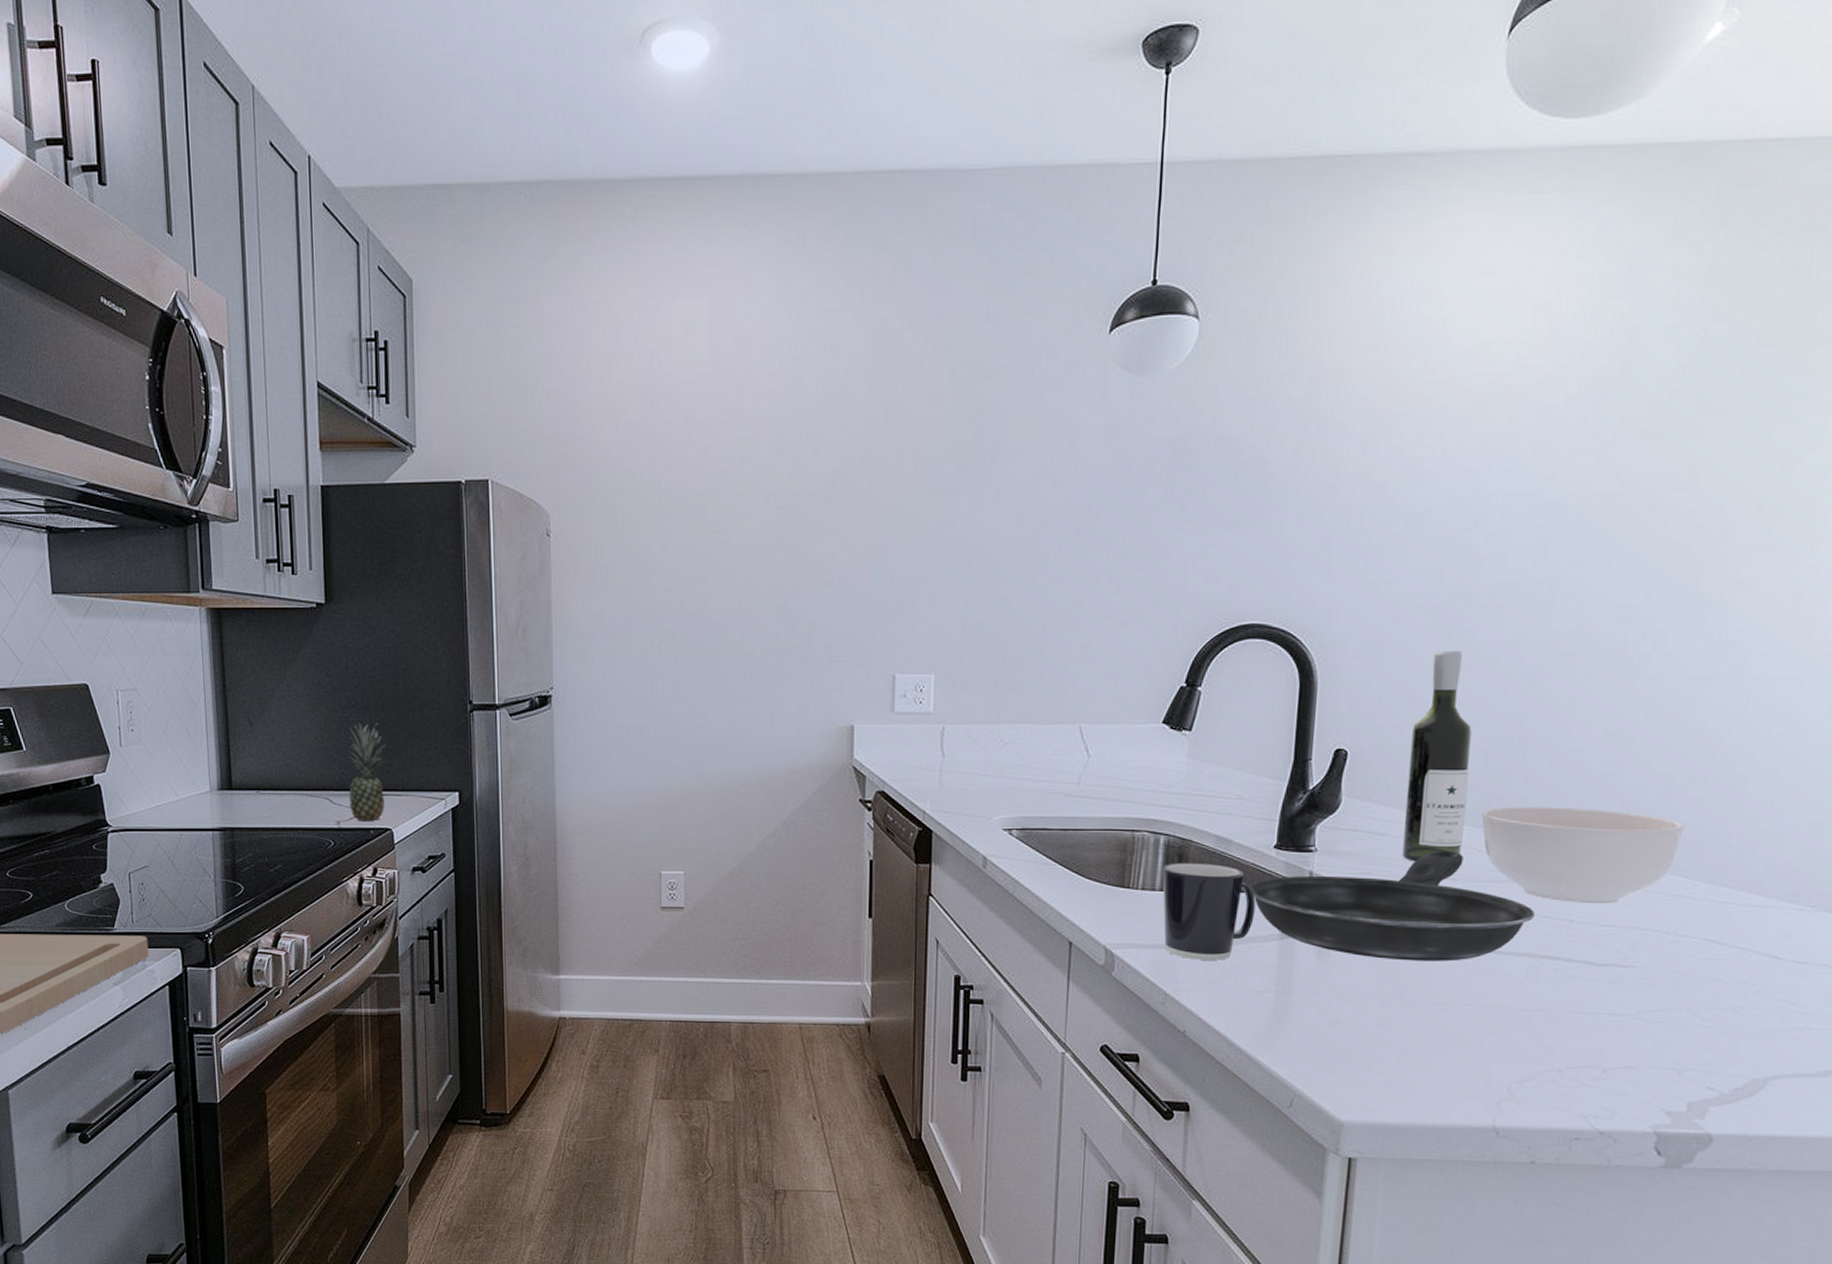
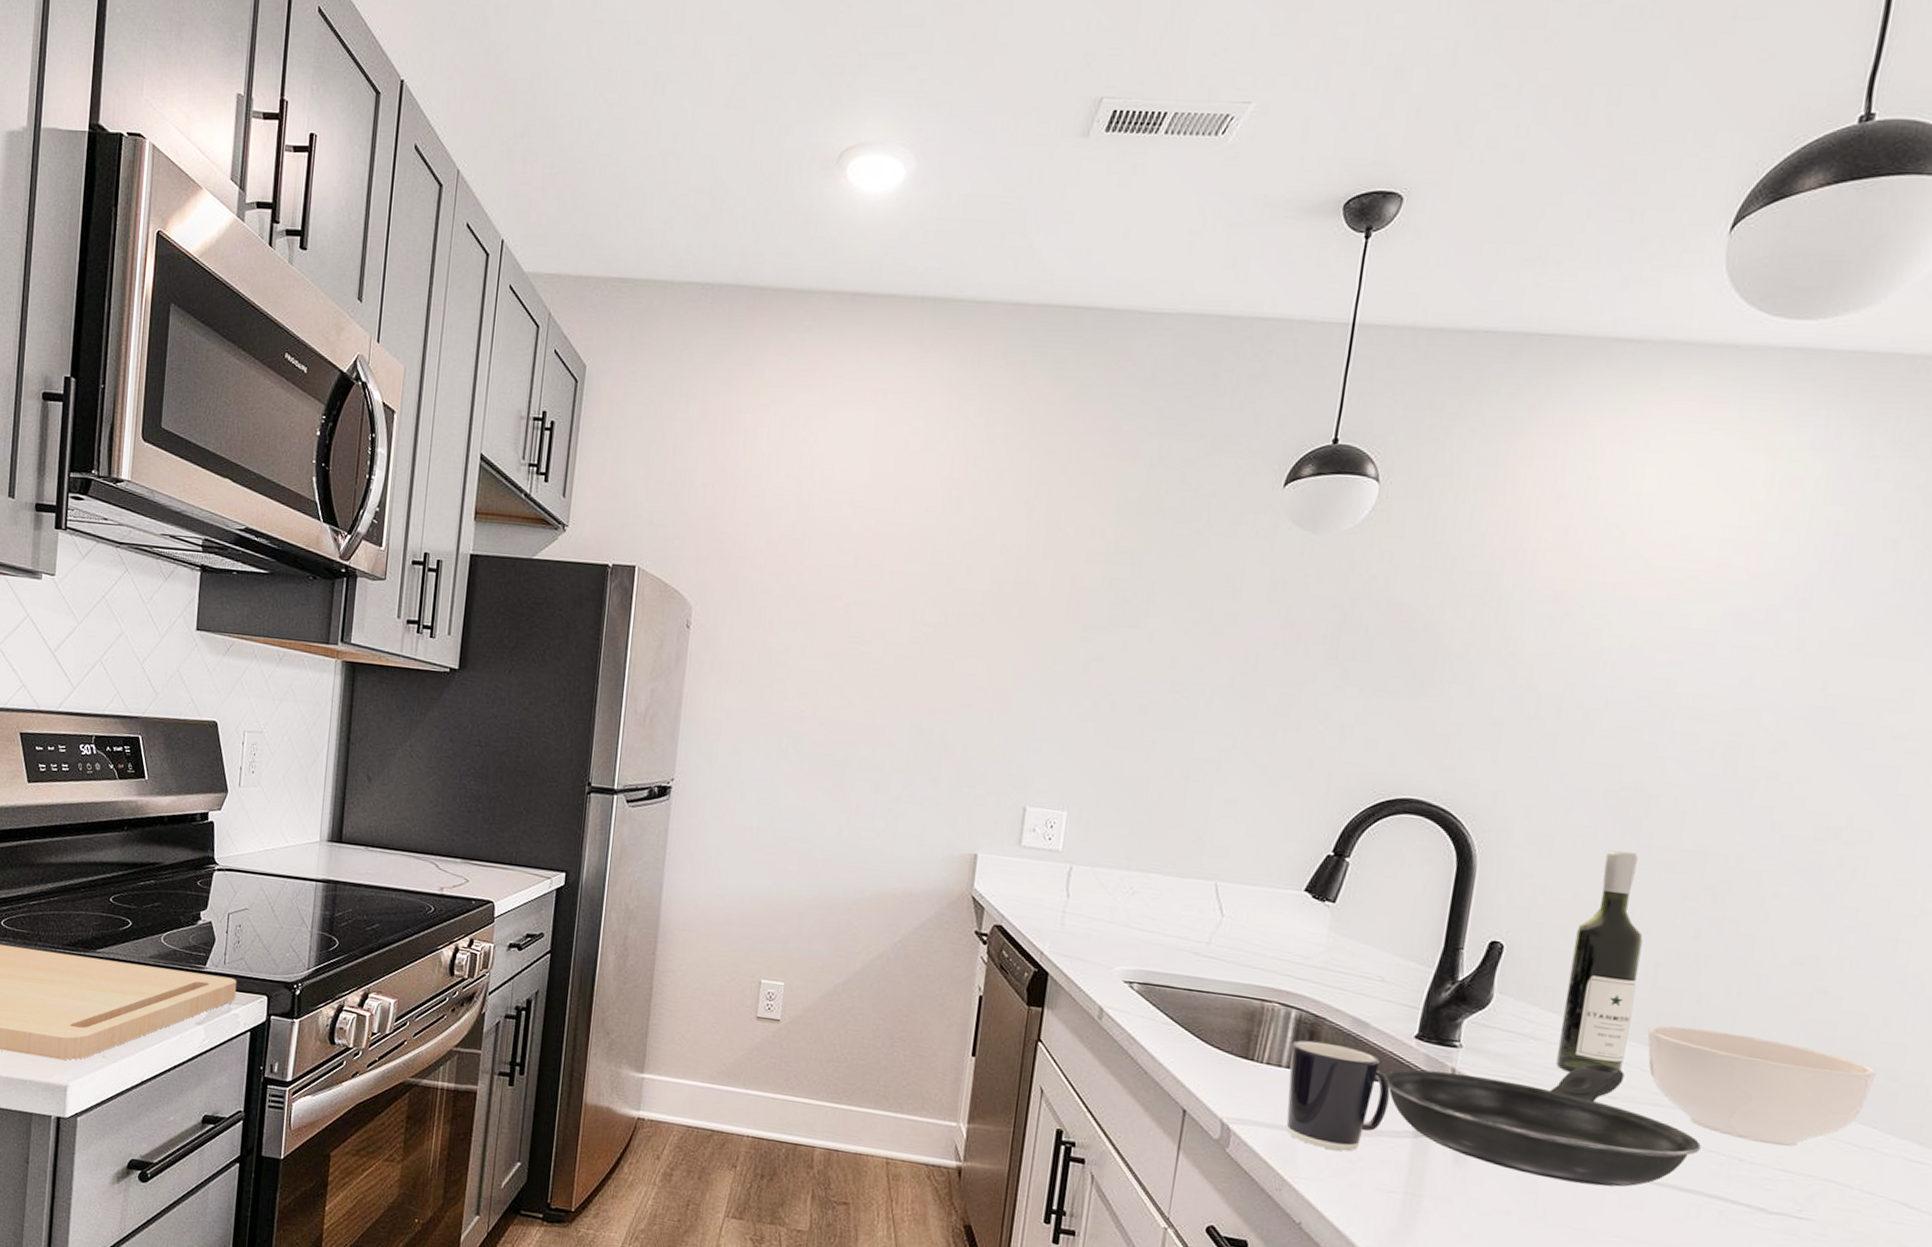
fruit: present [349,723,386,822] -> none [455,791,500,892]

